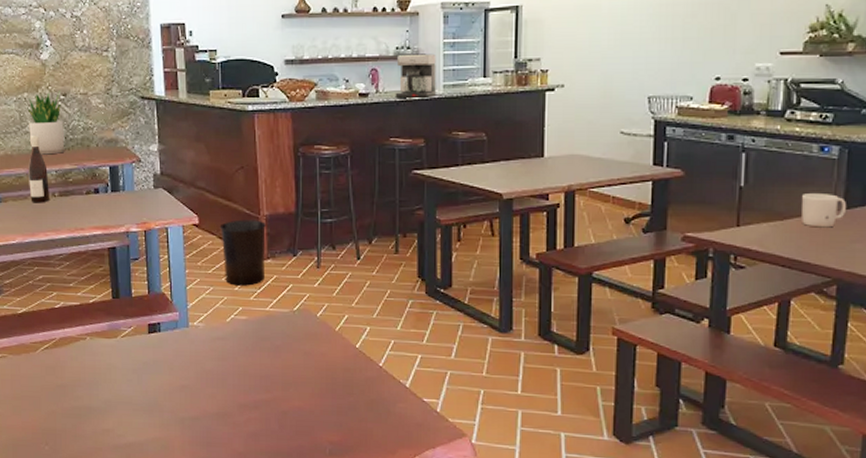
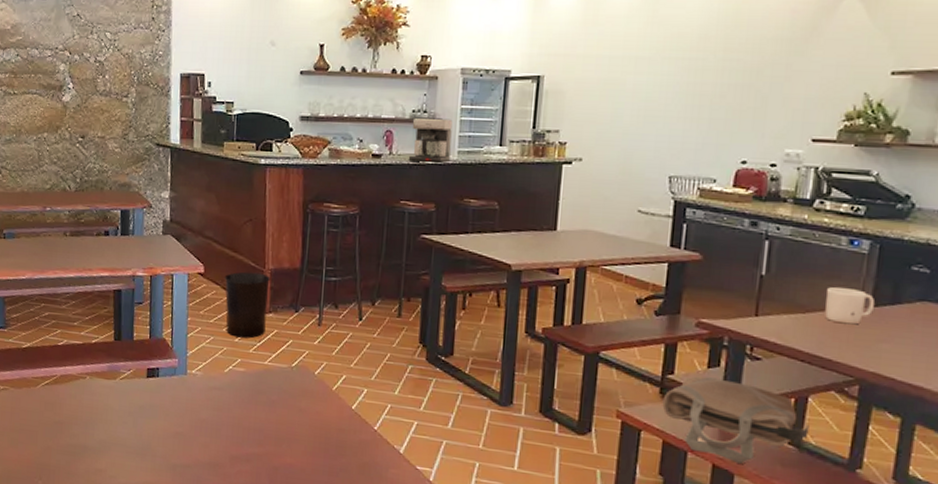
planter: present [27,91,65,155] -> none [46,132,80,195]
bottle: present [27,134,49,203] -> none [41,174,62,241]
tote bag: none [655,289,793,369] -> present [662,377,809,464]

